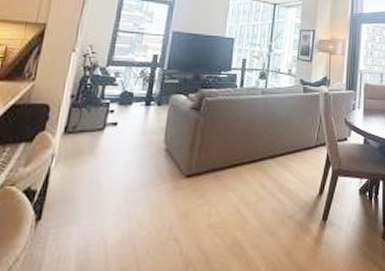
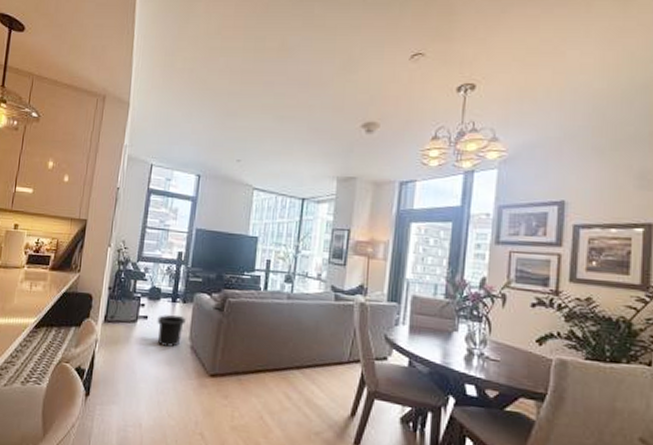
trash can: none [128,119,161,152] -> present [157,315,186,347]

